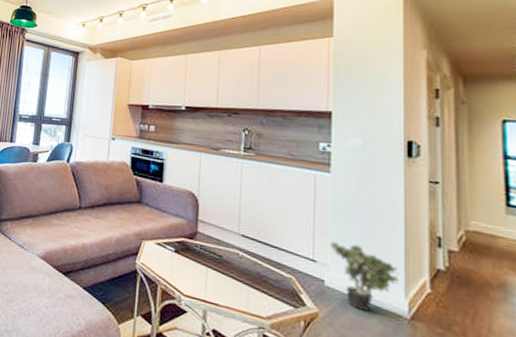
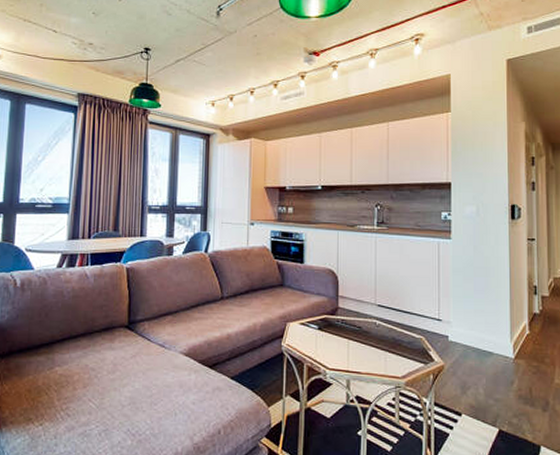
potted plant: present [329,241,399,311] -> none [451,301,506,357]

